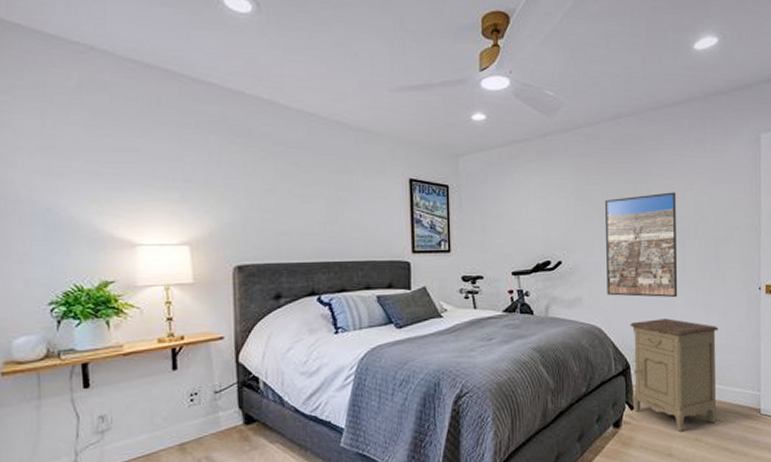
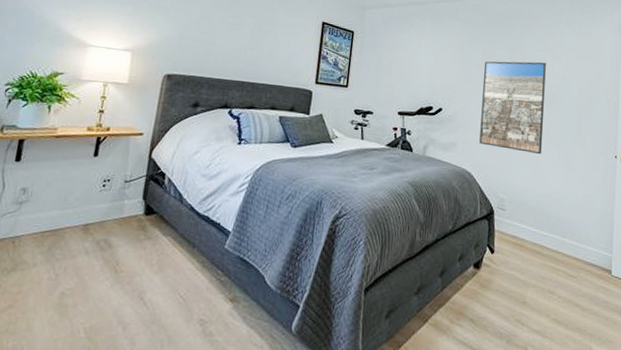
nightstand: present [630,318,718,432] -> none [493,171,577,281]

